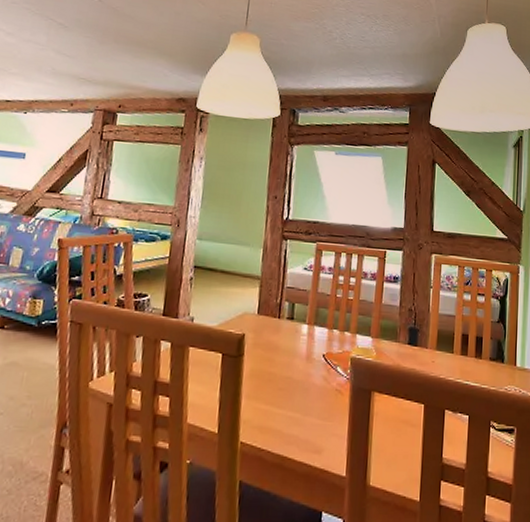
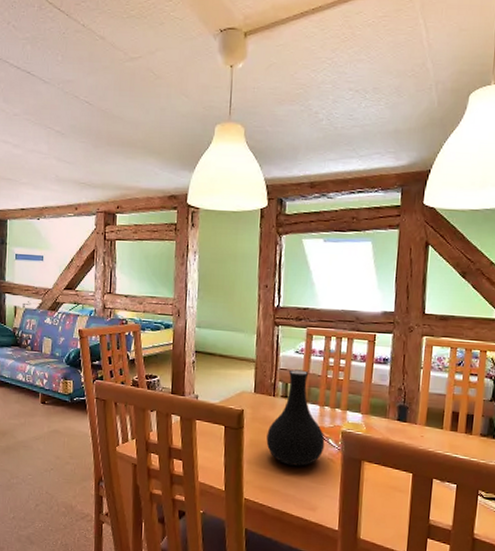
vase: none [268,288,333,400] -> present [266,369,325,466]

